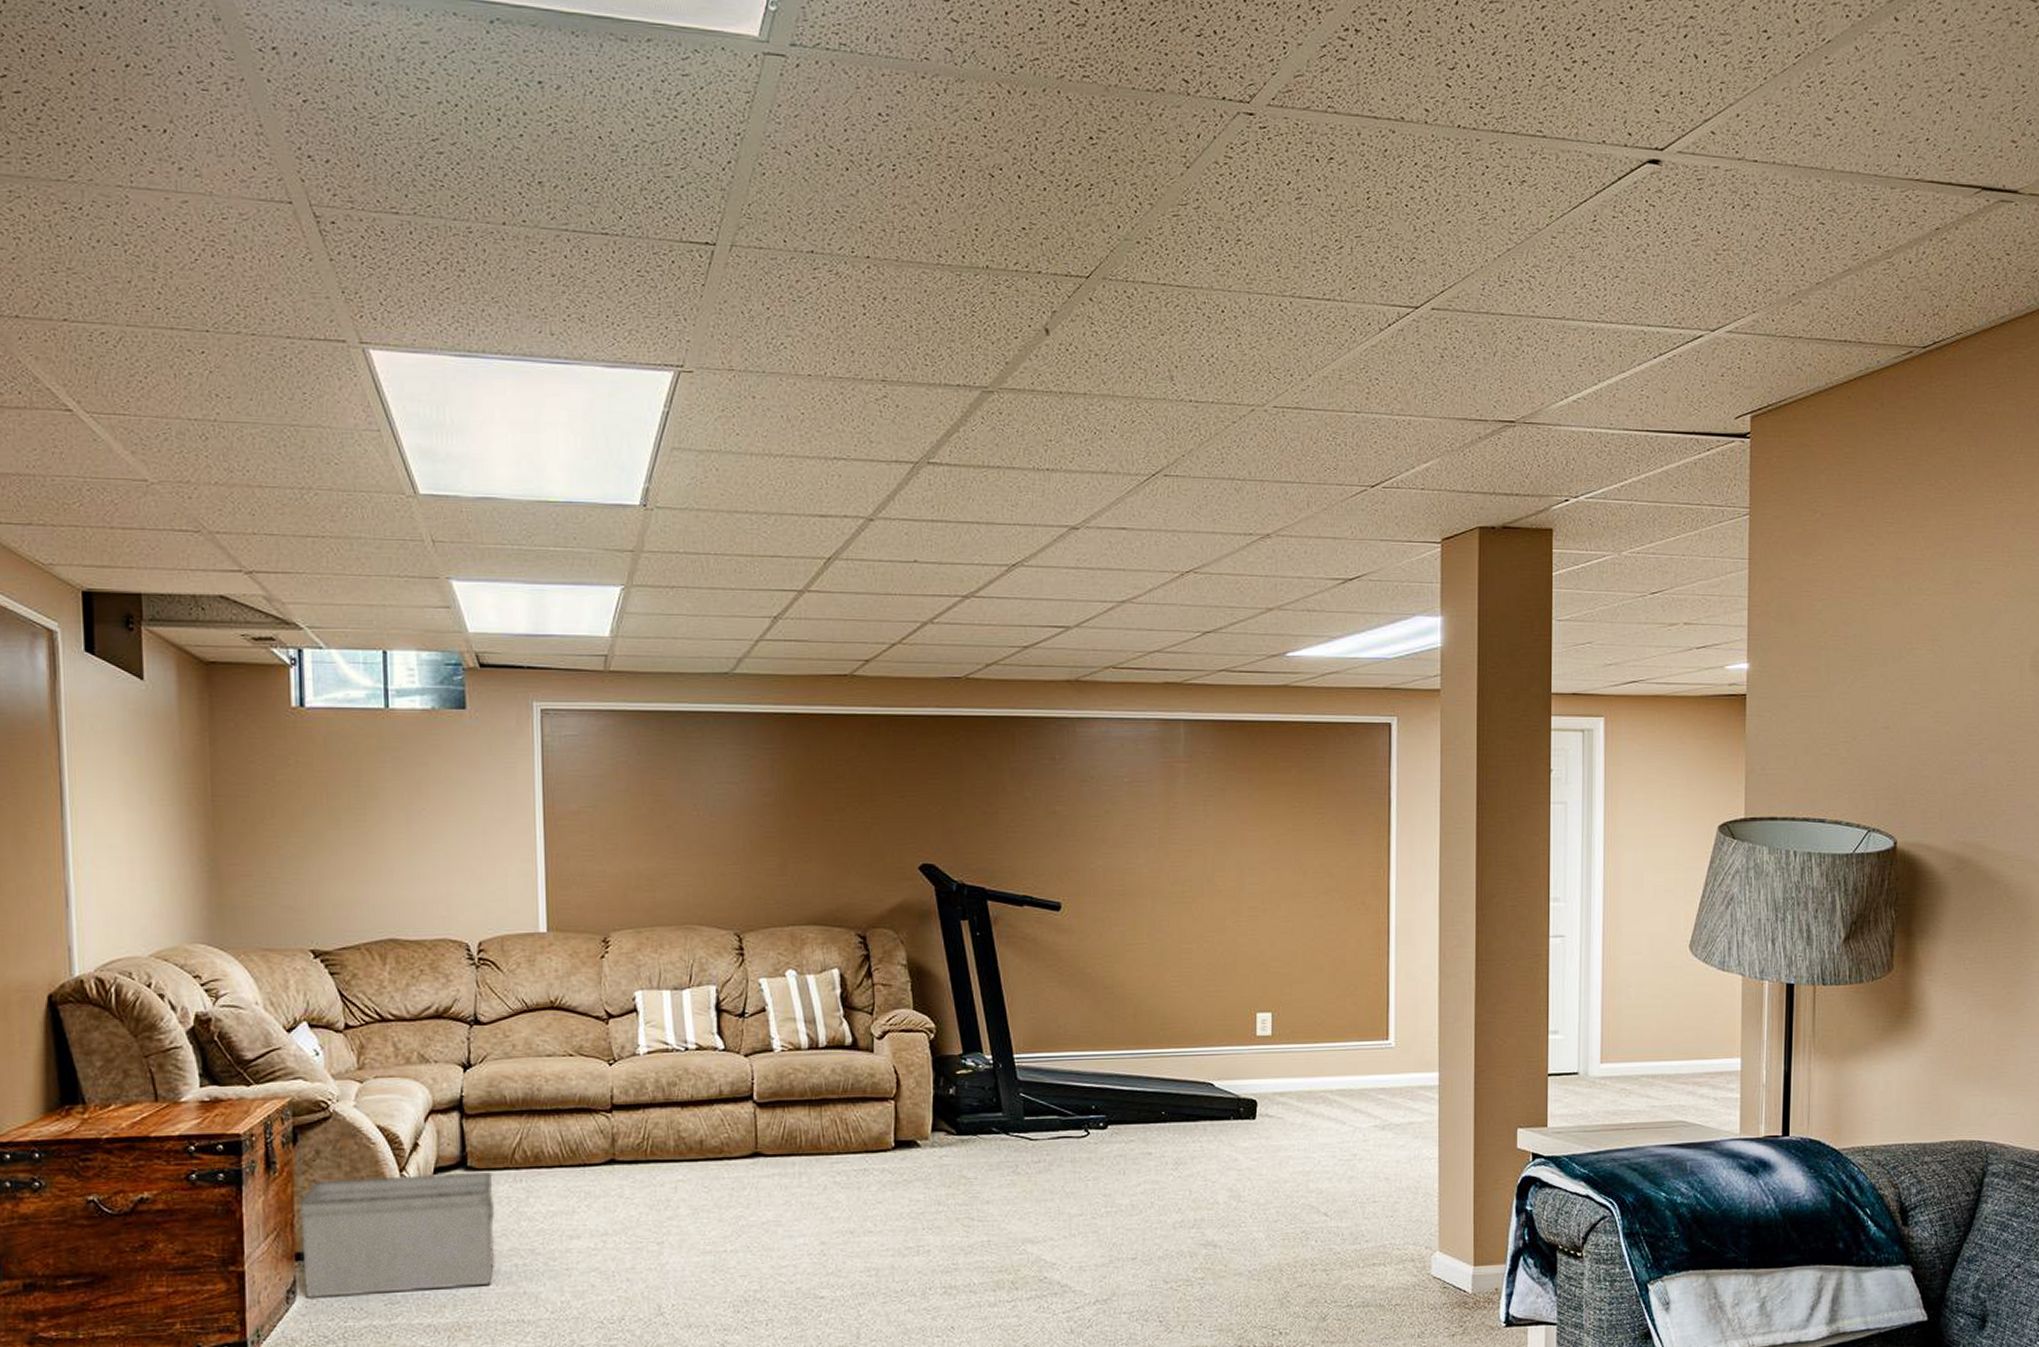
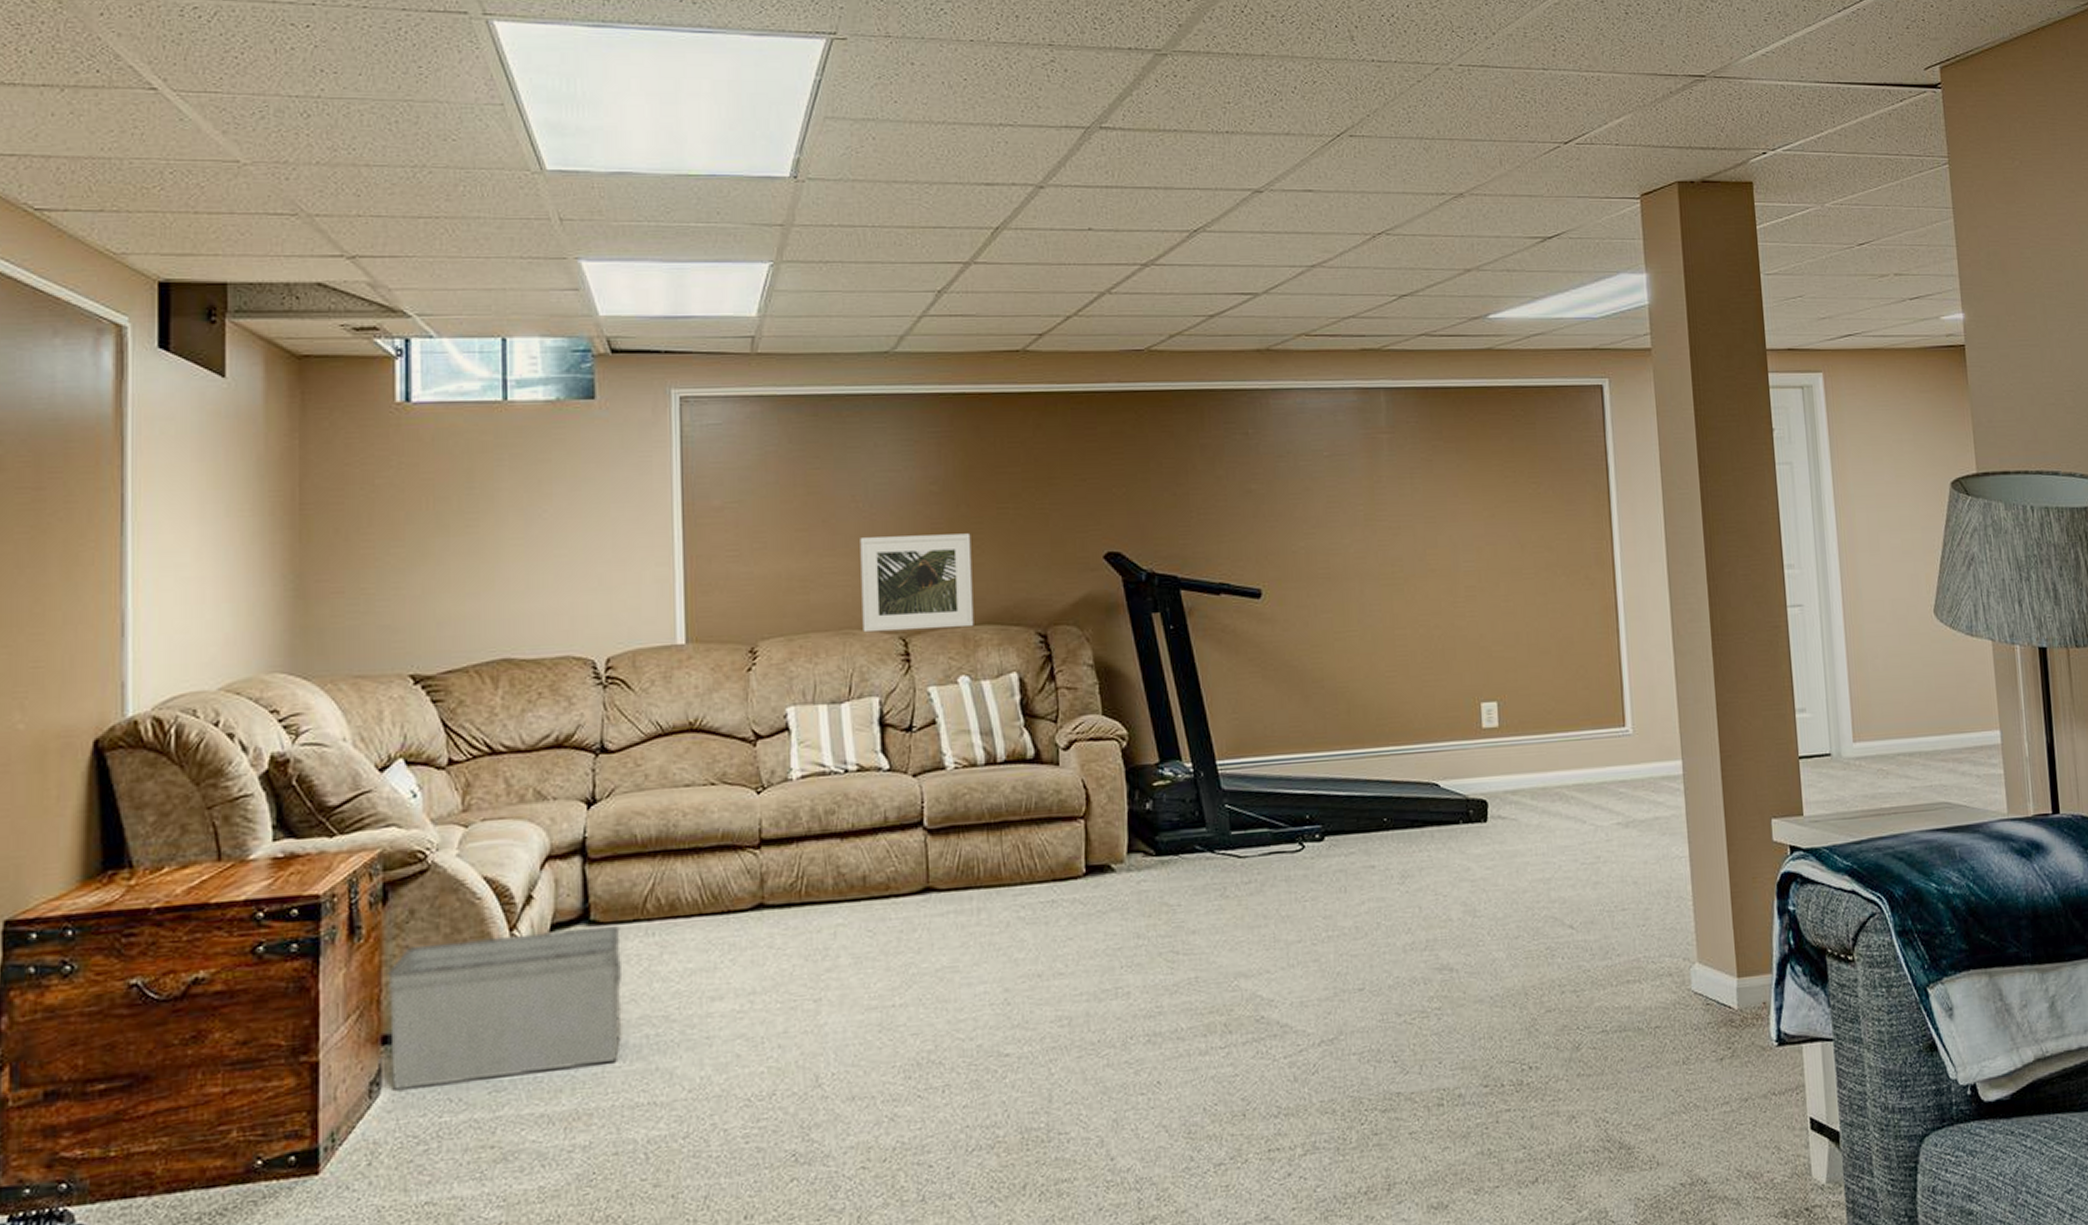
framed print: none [700,842,801,928] -> present [860,533,974,633]

